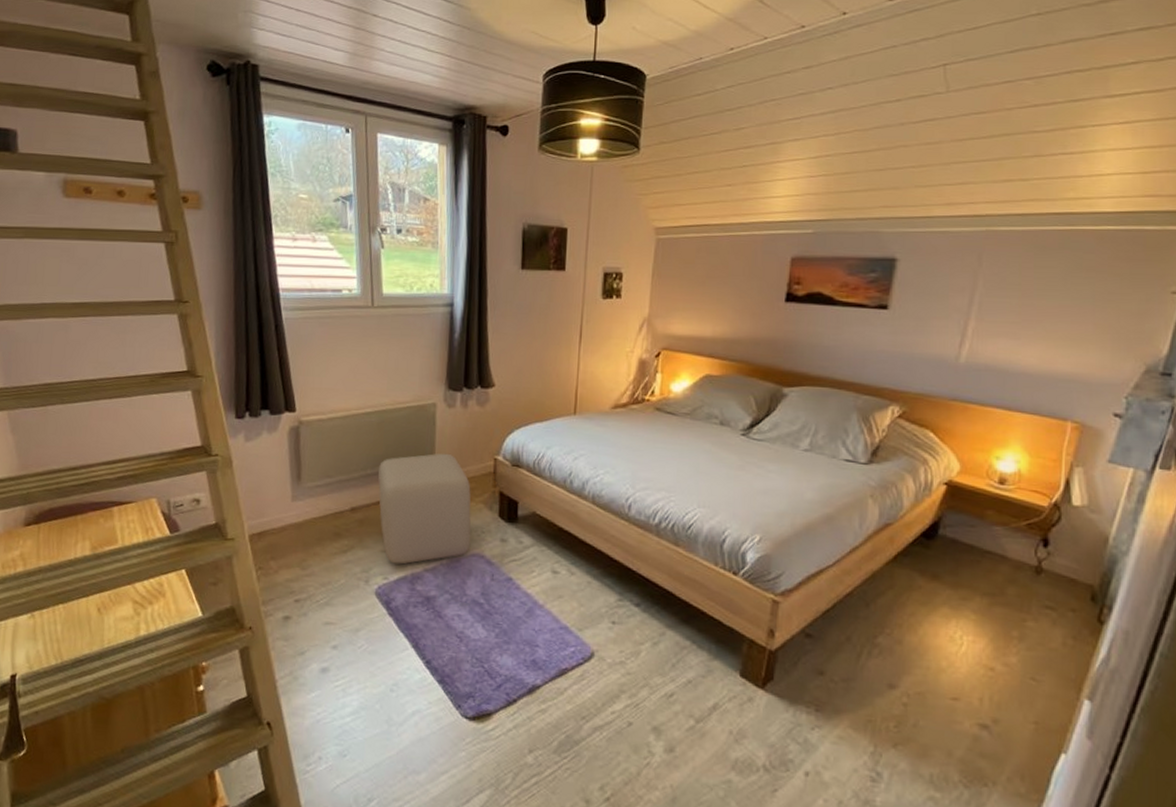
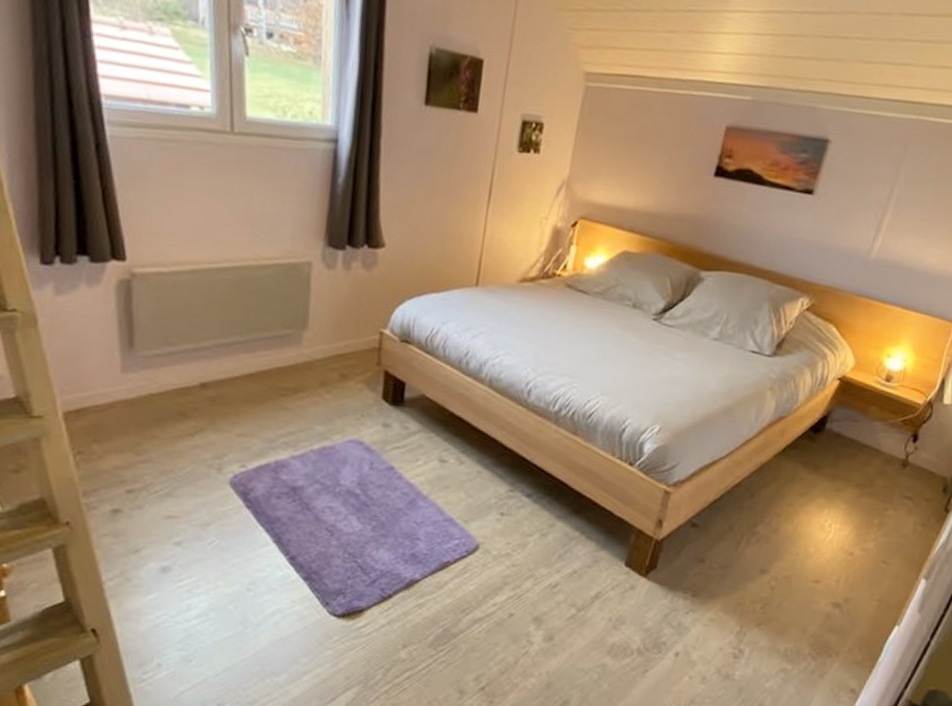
pouf: present [378,453,472,565] -> none [235,322,351,451]

